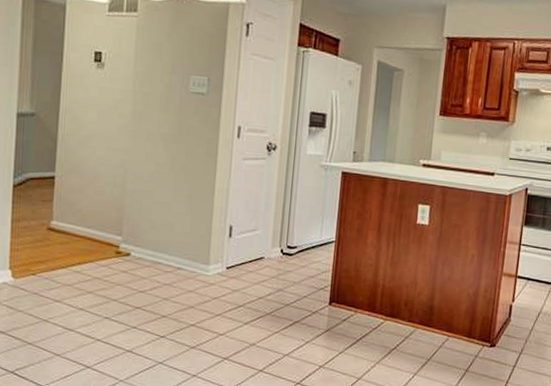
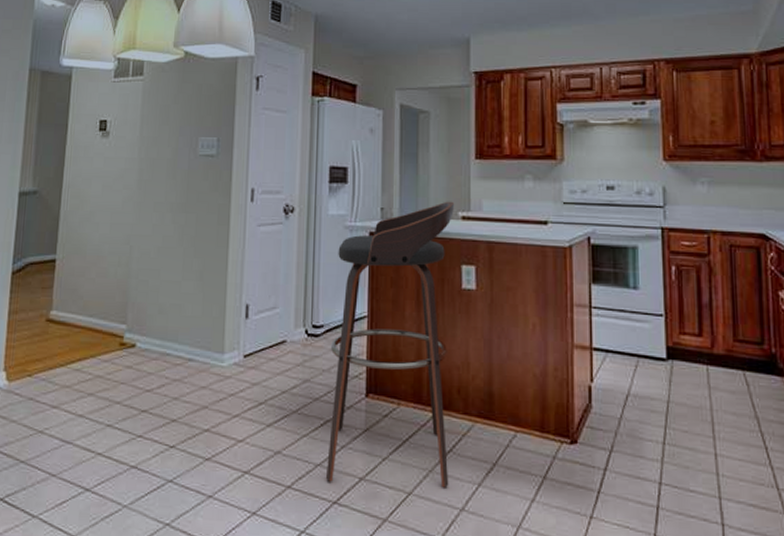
bar stool: none [291,150,418,376] -> present [325,201,455,488]

